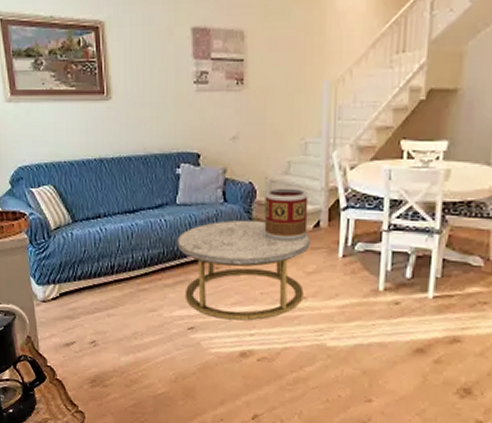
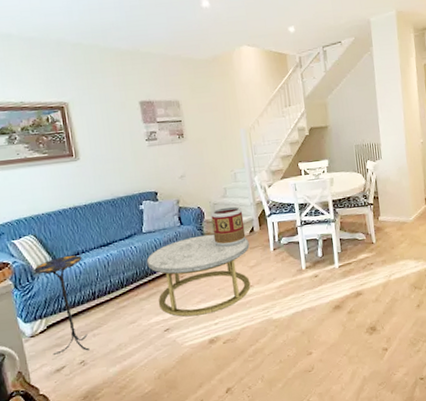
side table: none [50,216,103,331] -> present [33,255,90,355]

